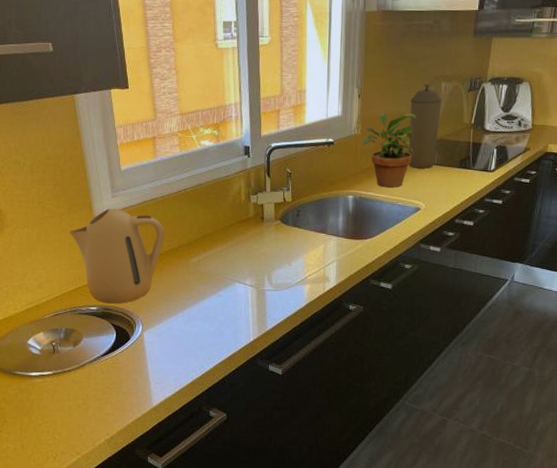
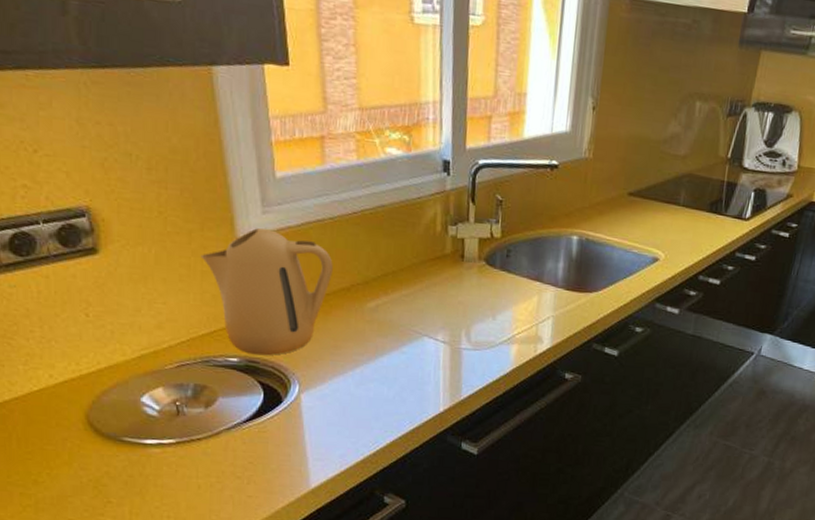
potted plant: present [361,113,416,188] -> none [592,133,663,231]
canister: present [408,83,442,169] -> none [648,100,695,210]

